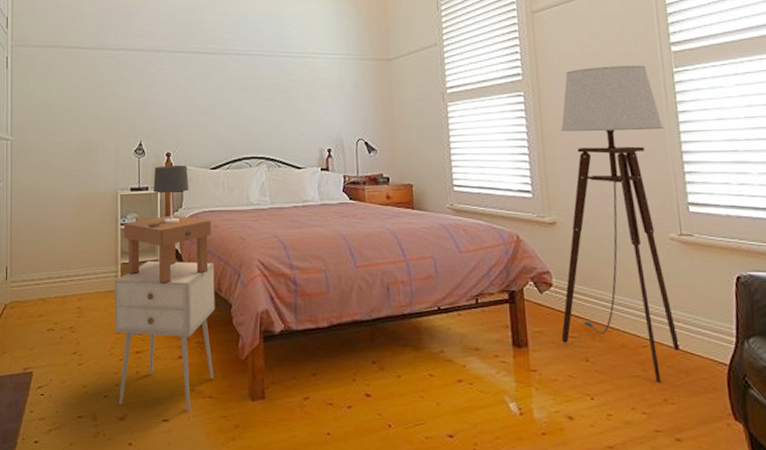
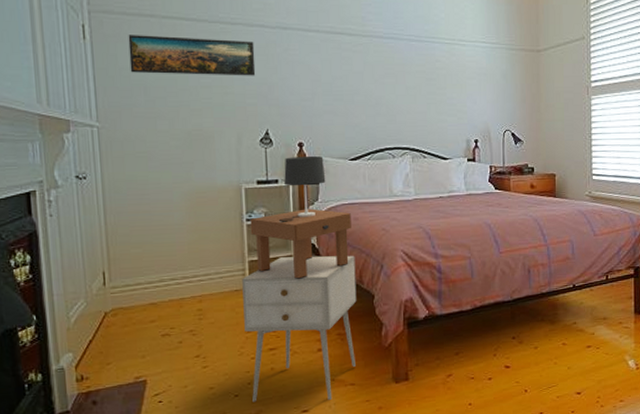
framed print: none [38,62,133,95] -> present [128,35,256,76]

